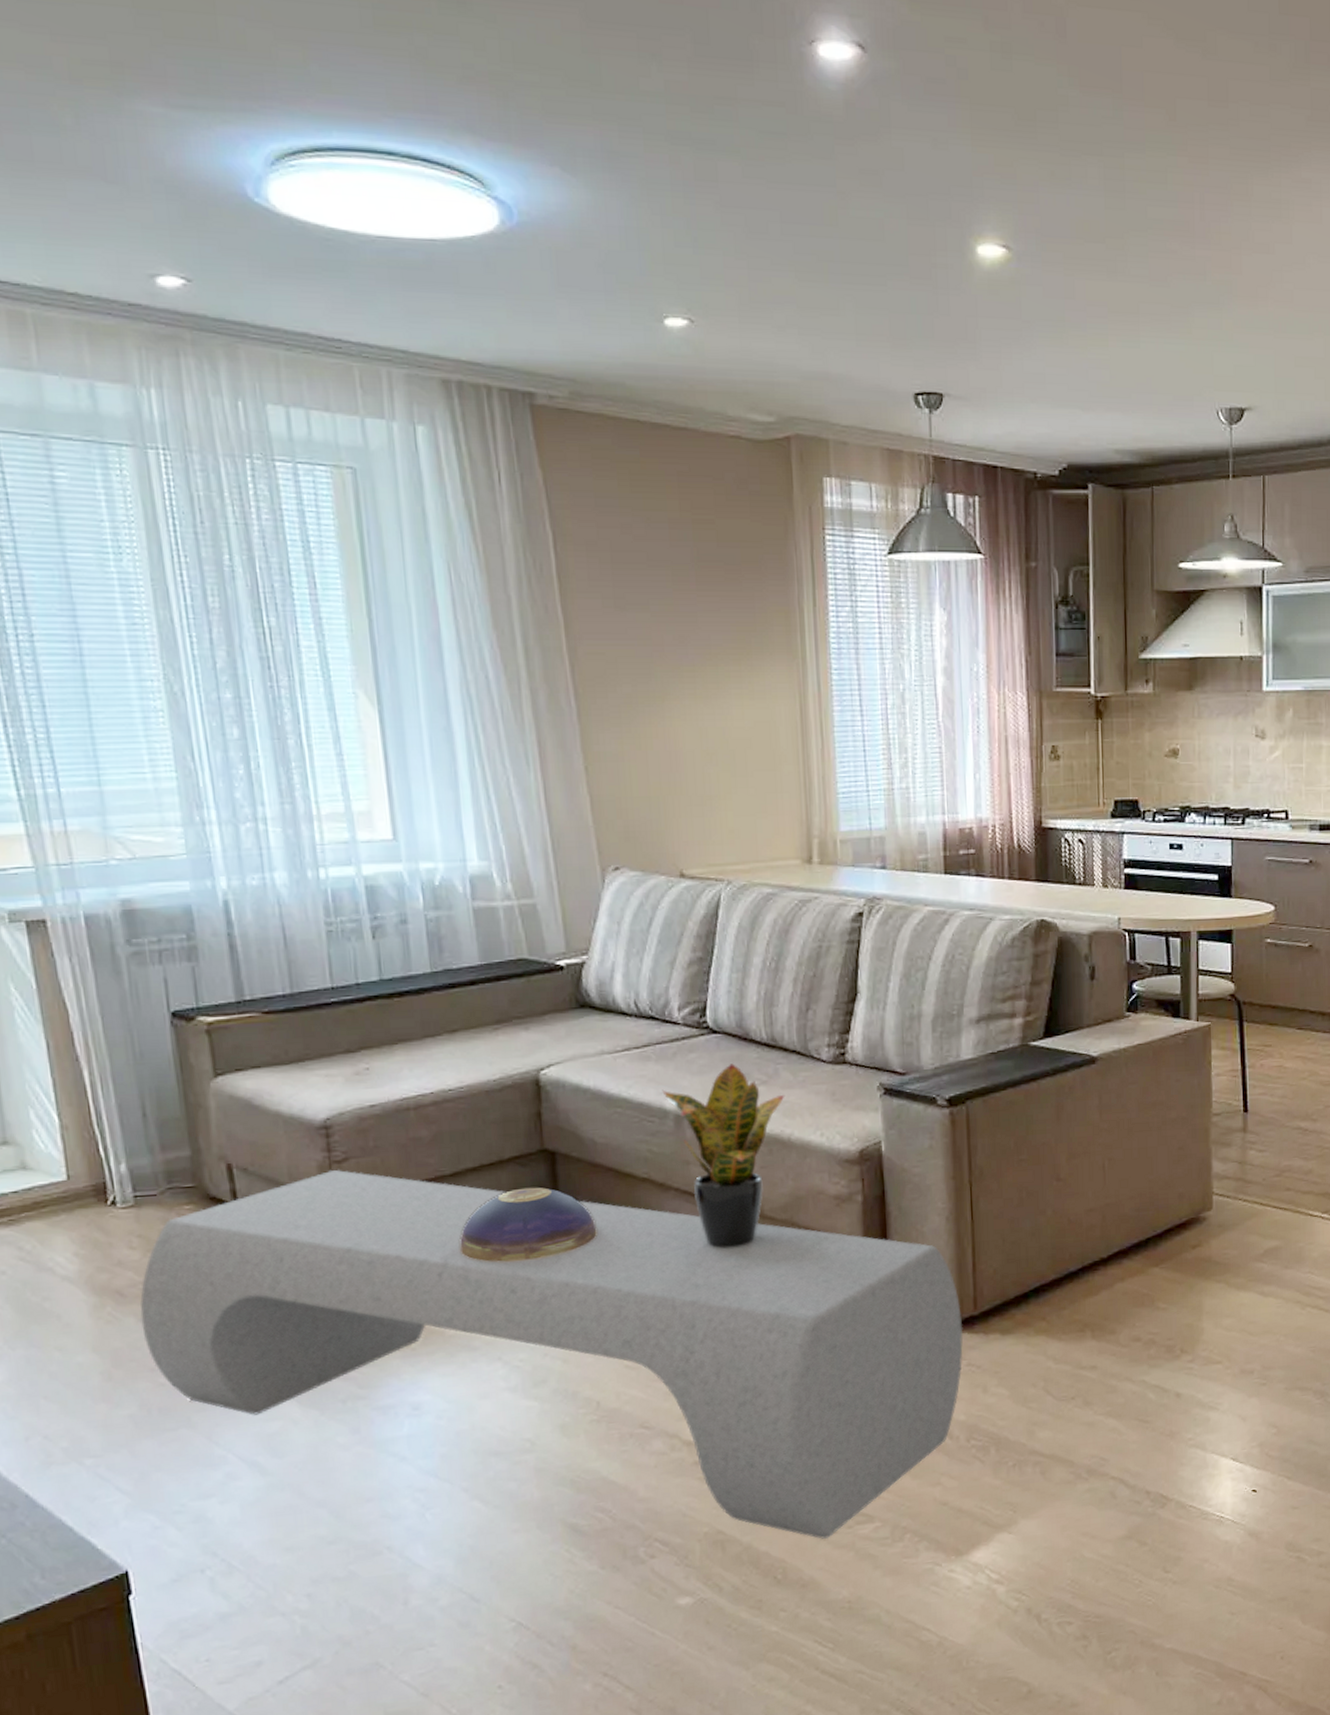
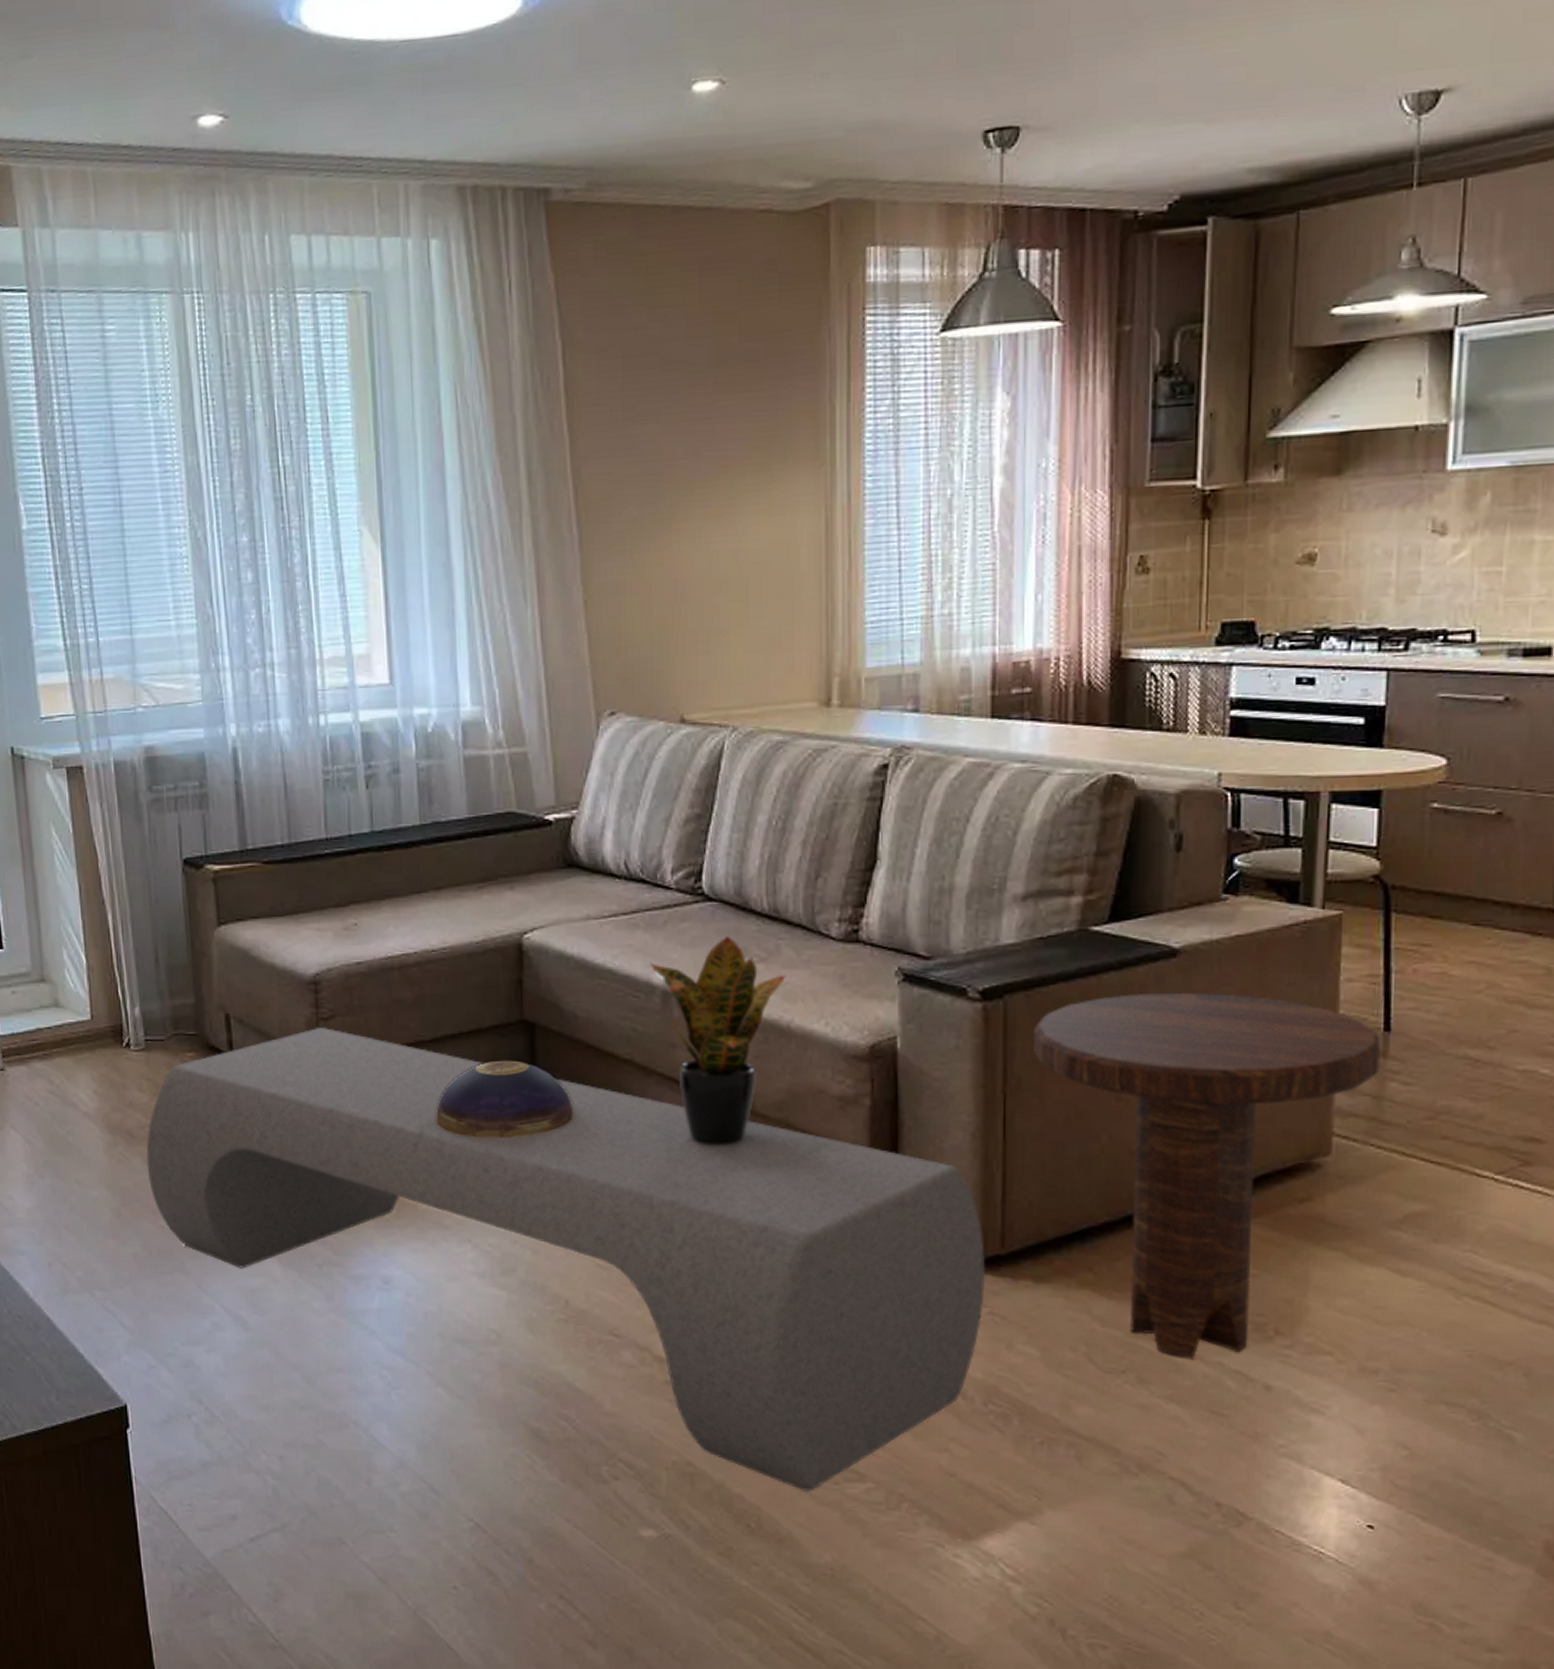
side table: none [991,1090,1243,1380] -> present [1034,992,1383,1358]

